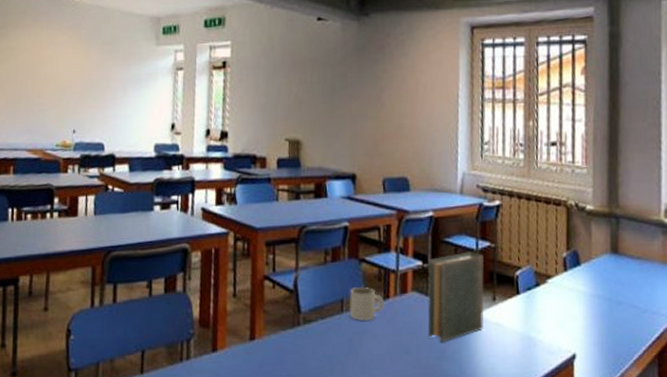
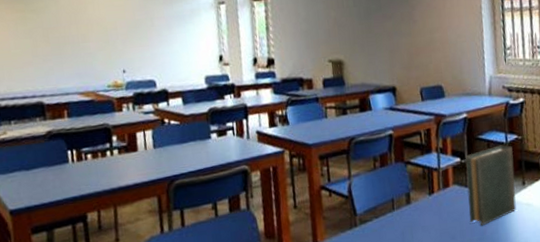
mug: present [349,286,384,320] -> none [399,186,430,216]

